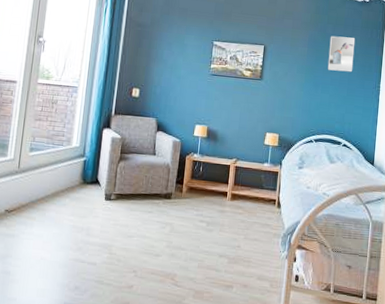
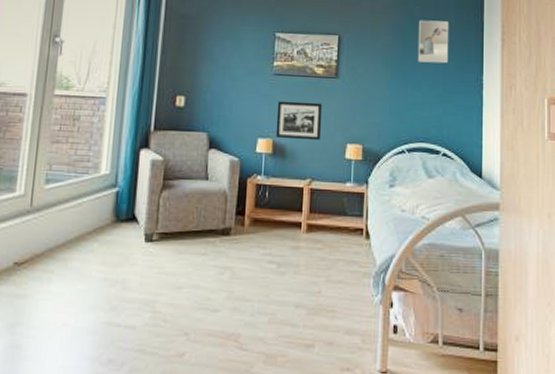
picture frame: none [210,96,248,129] -> present [275,101,323,141]

